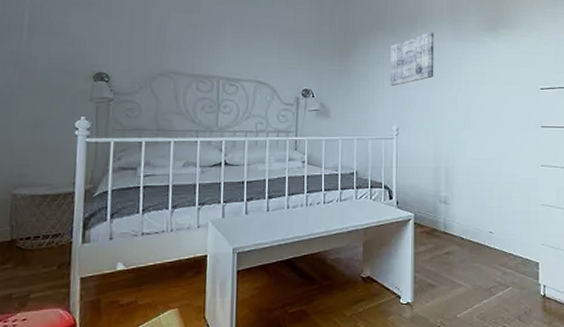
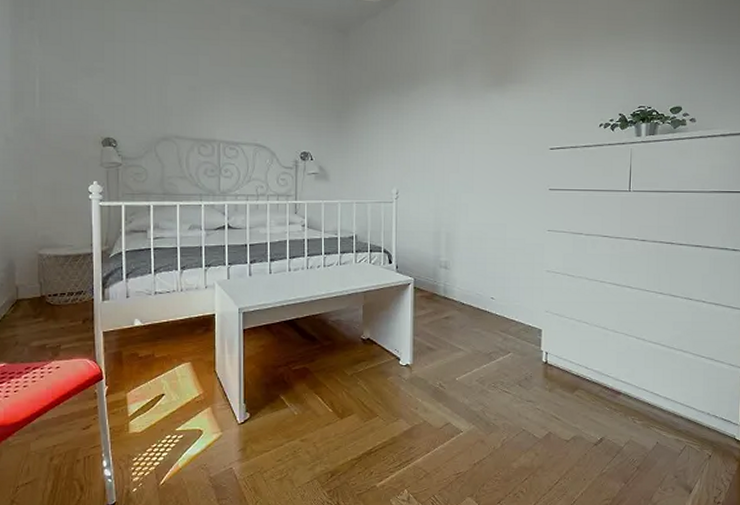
wall art: present [390,32,434,86] -> none [390,90,436,147]

